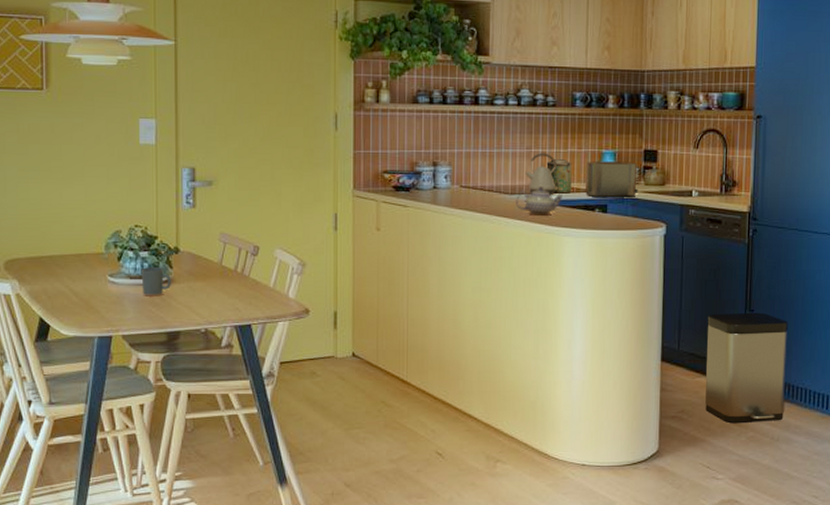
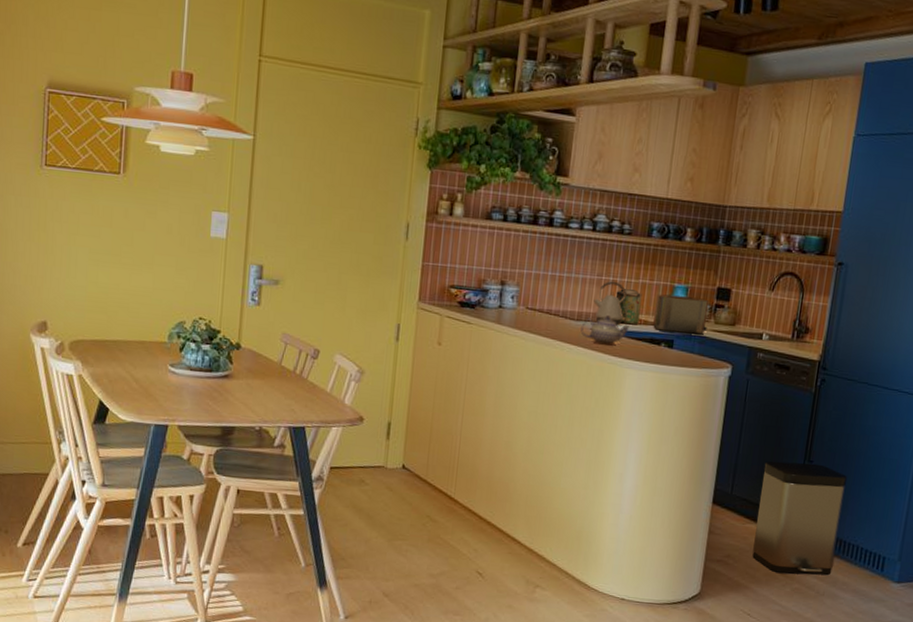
mug: present [141,267,172,297] -> none [201,360,231,391]

